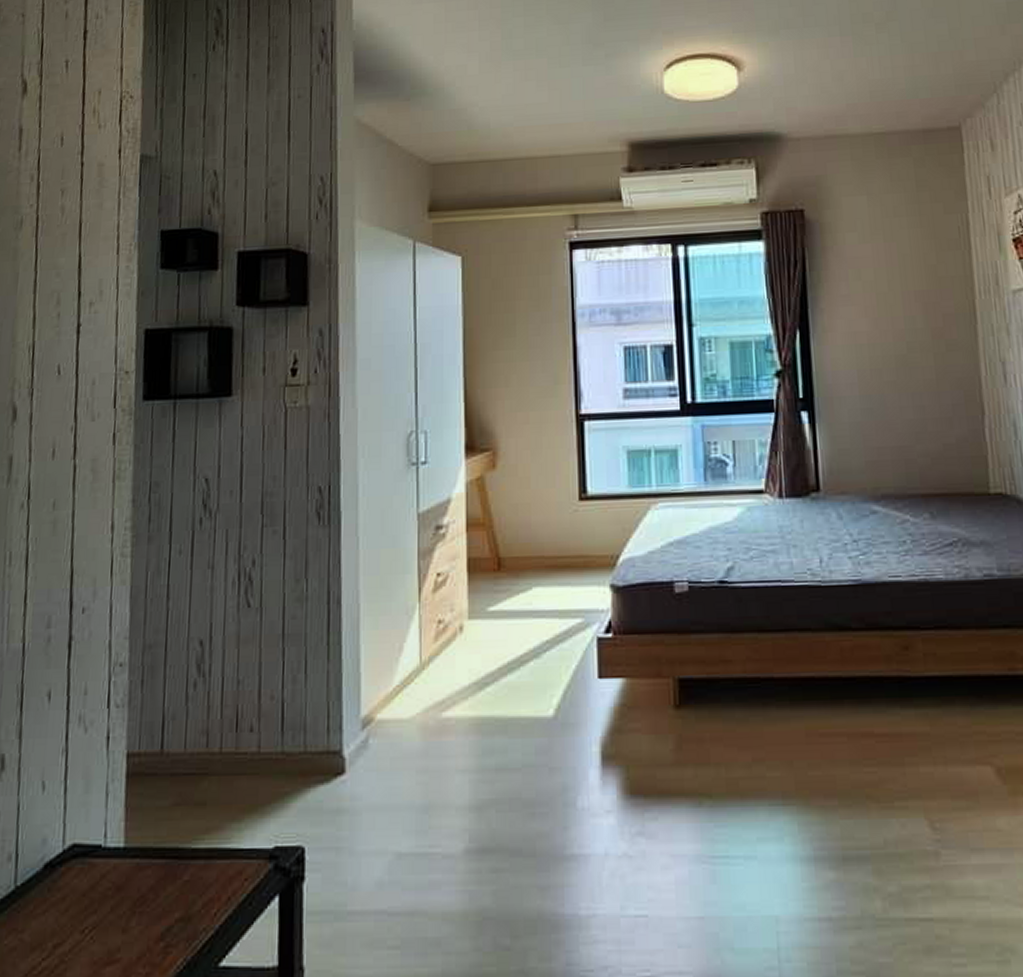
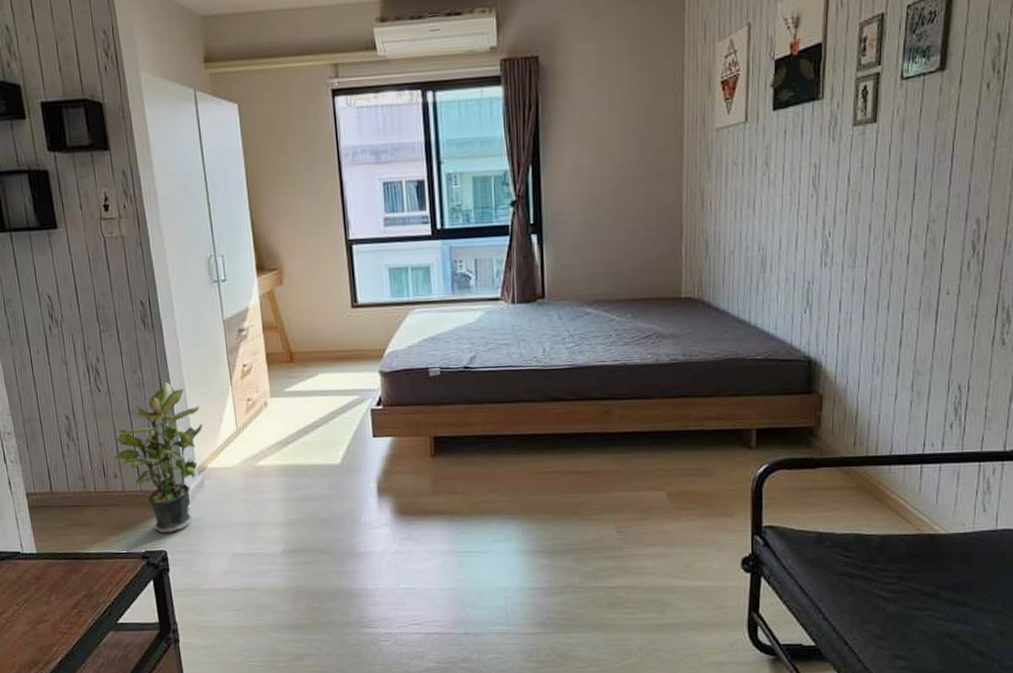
potted plant: none [253,594,377,819] -> present [114,381,203,534]

